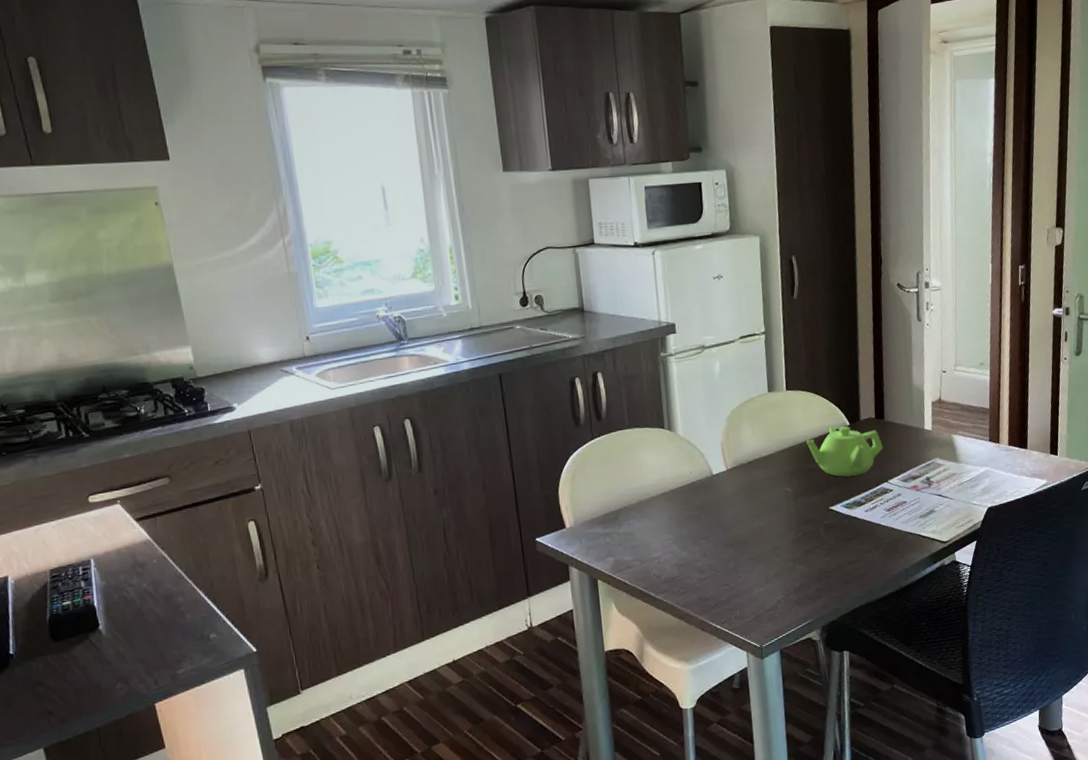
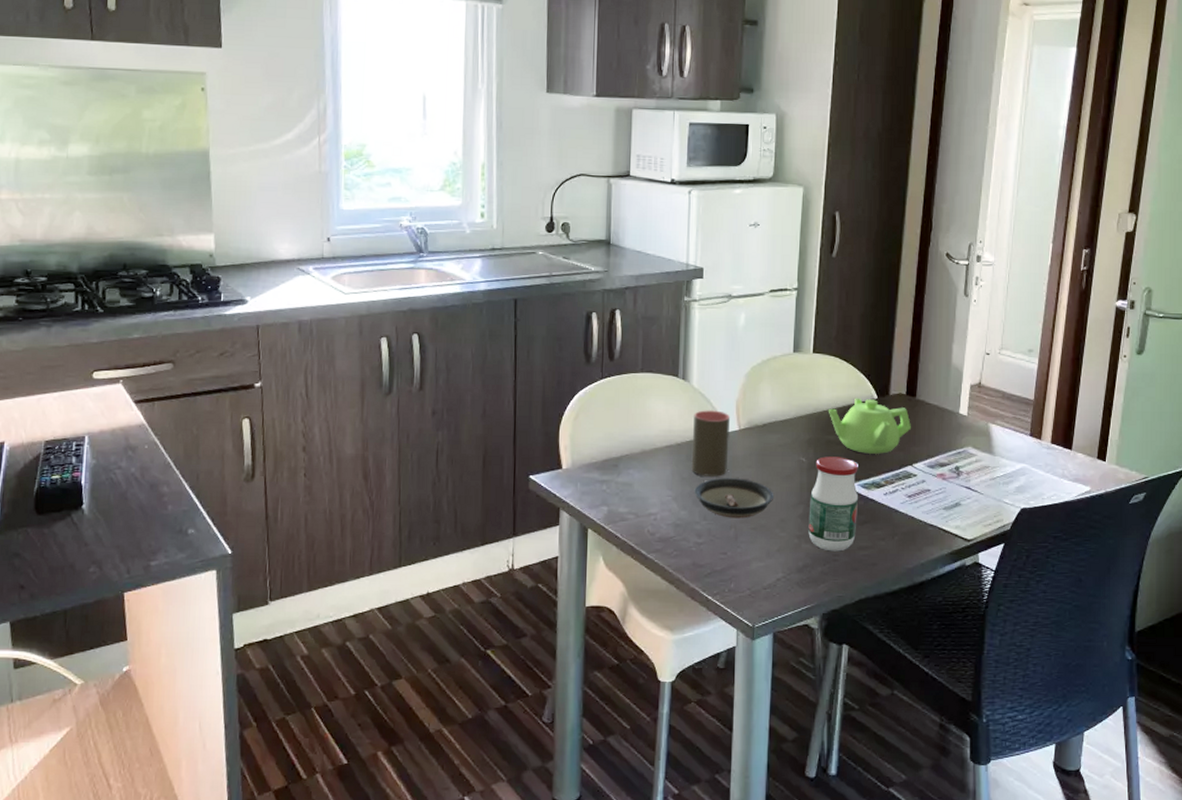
cup: none [683,454,720,517] -> present [691,410,731,477]
saucer: none [692,514,766,552] -> present [694,478,773,519]
jar: none [799,482,844,570] -> present [808,456,859,552]

